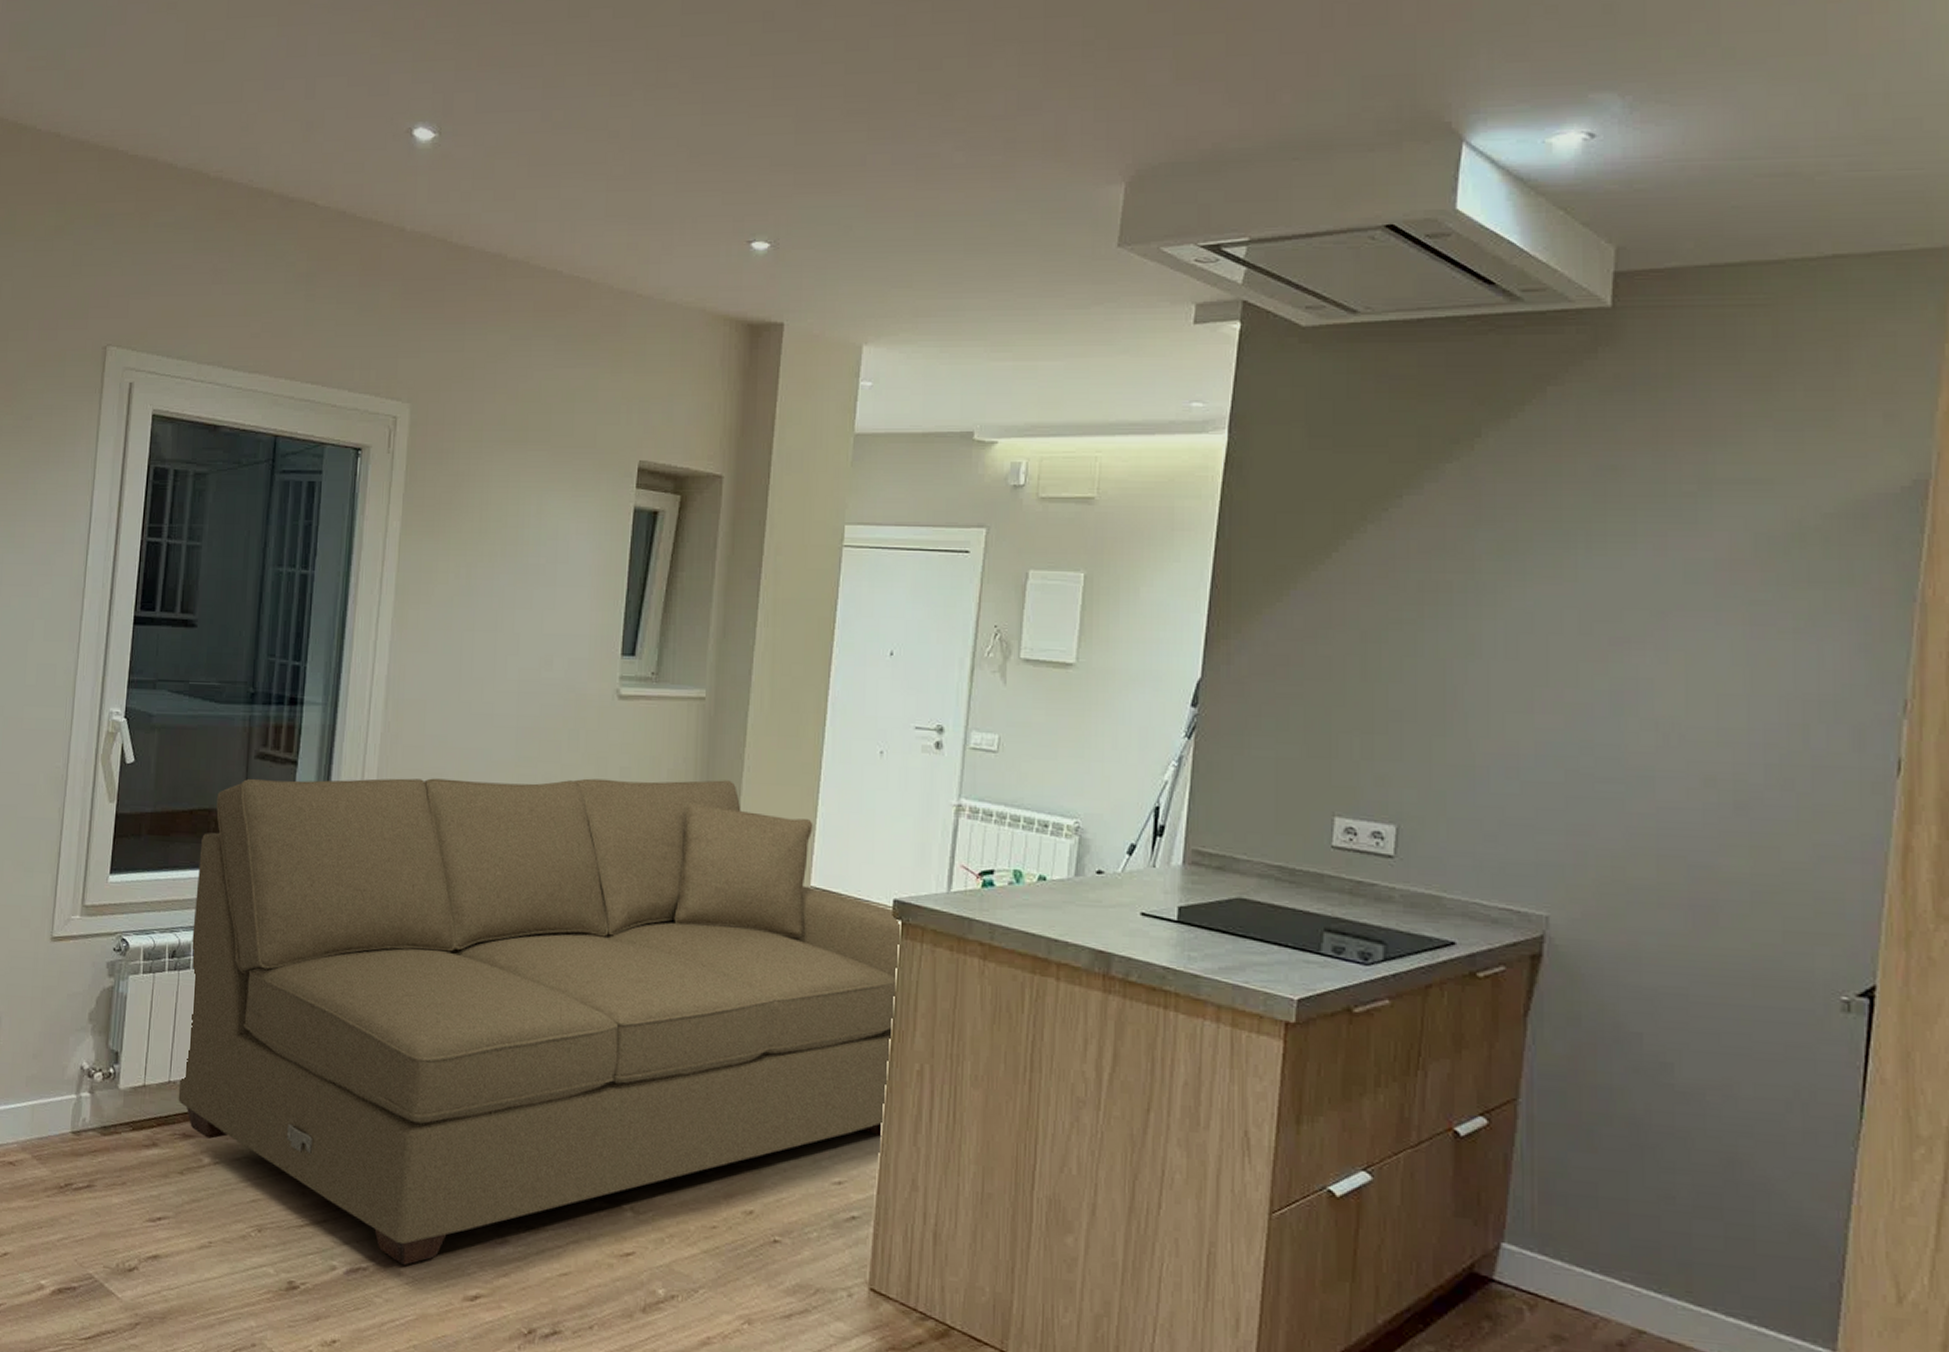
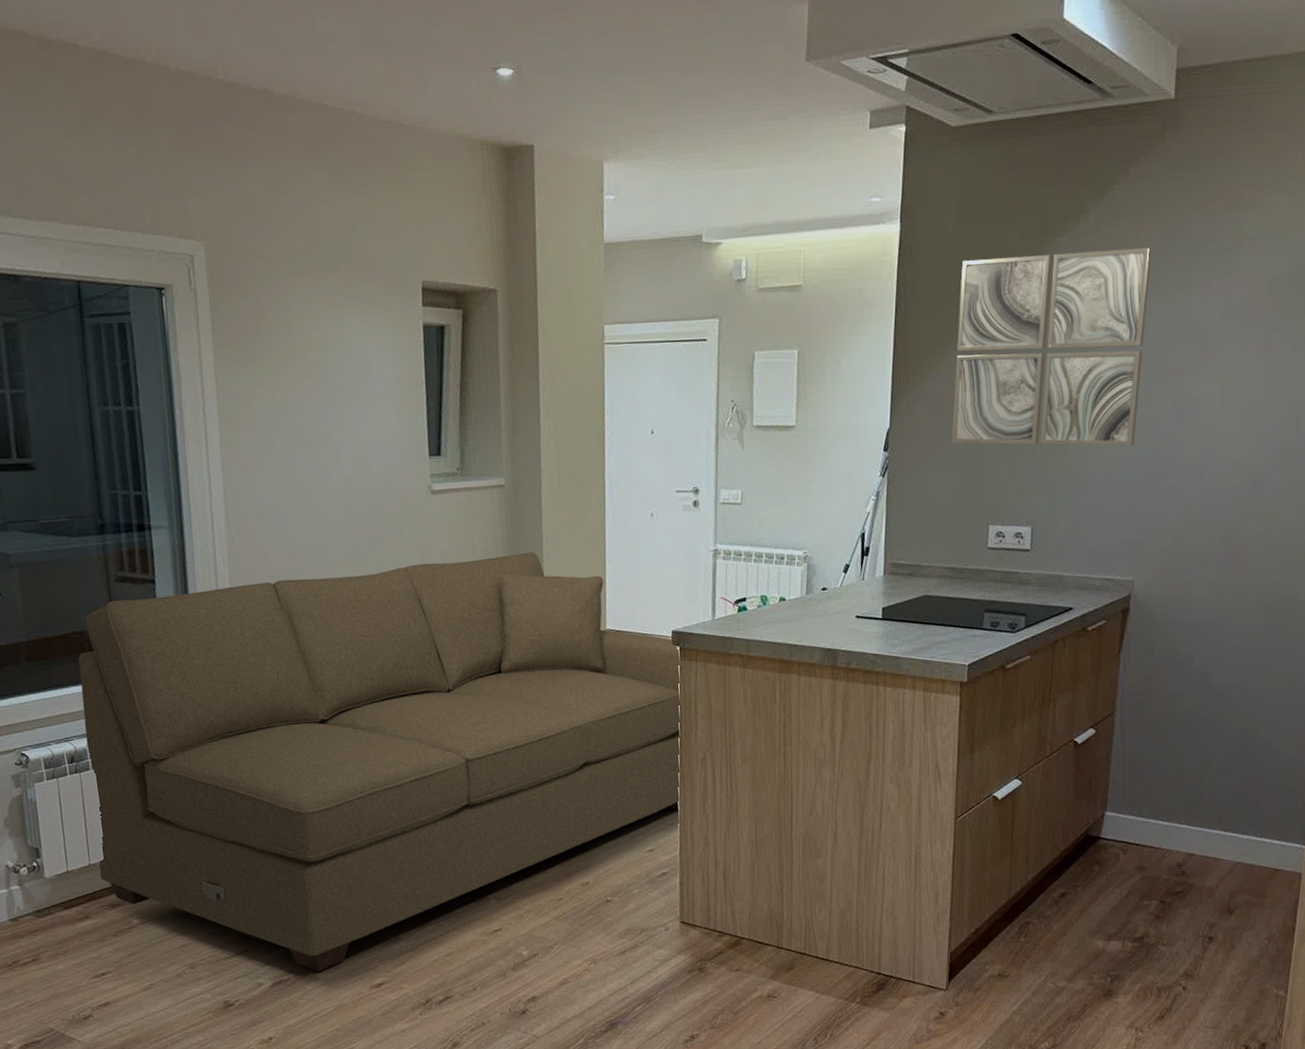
wall art: none [1286,482,1579,735] -> present [951,247,1152,446]

